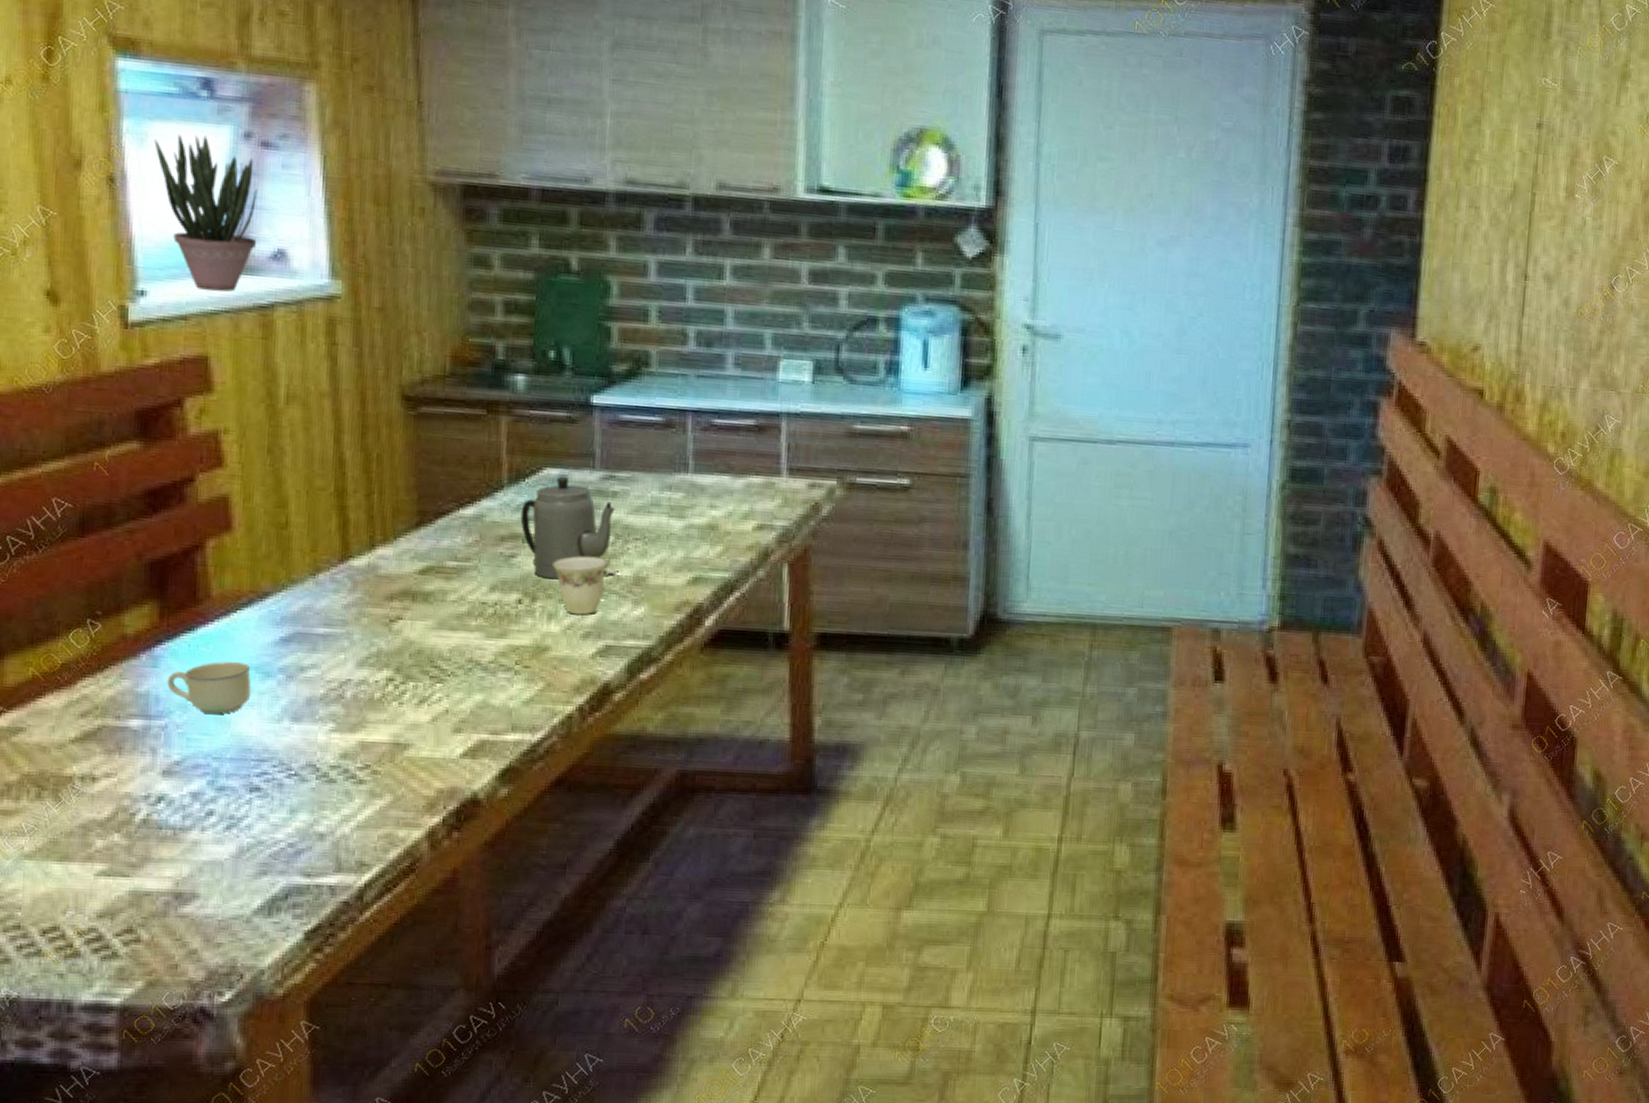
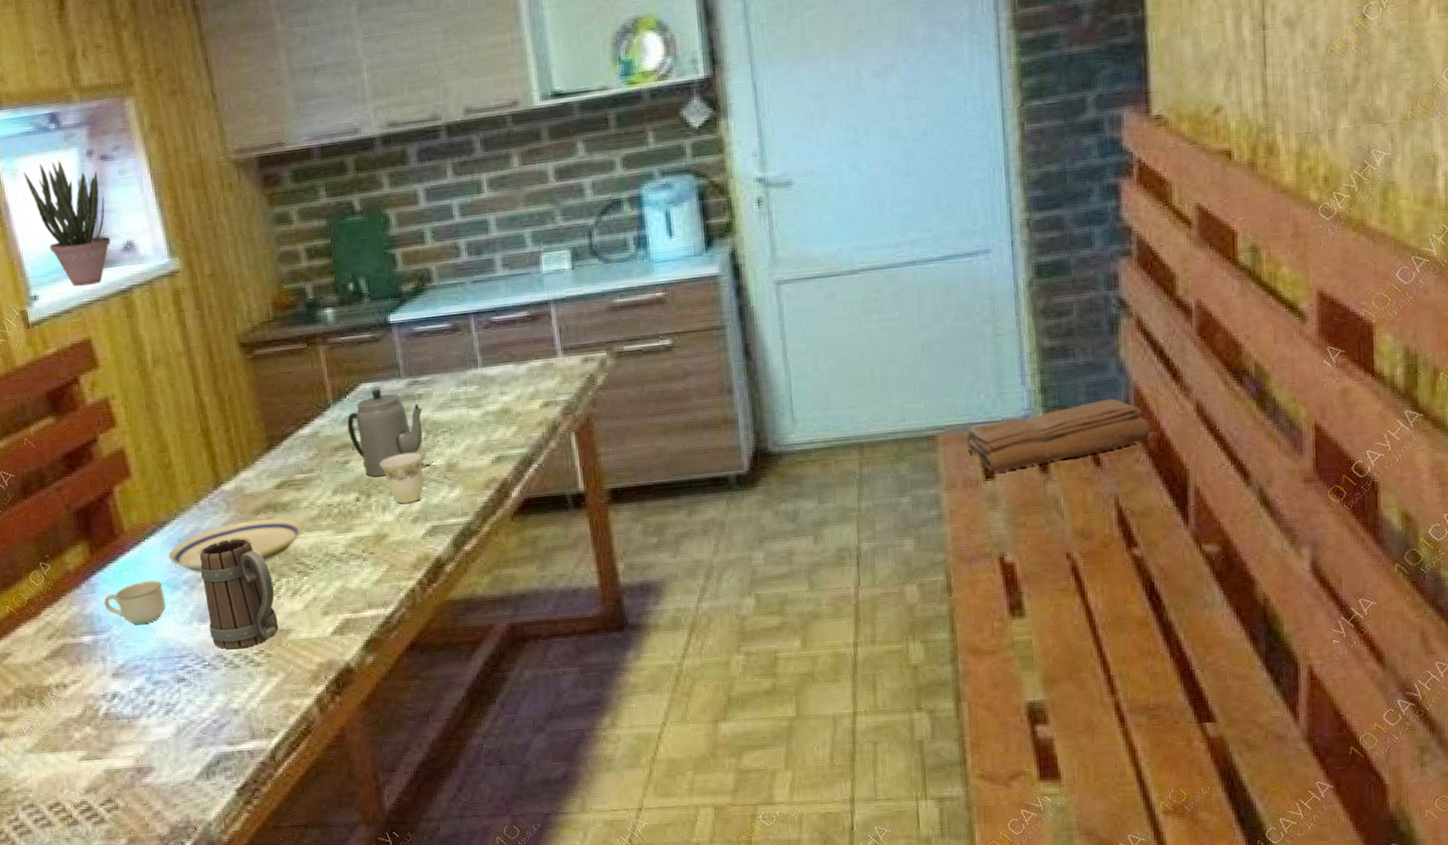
plate: none [265,607,446,661] -> present [168,517,303,573]
beer mug: none [303,624,396,760] -> present [199,537,279,650]
towel: none [1200,616,1379,676] -> present [966,398,1150,473]

